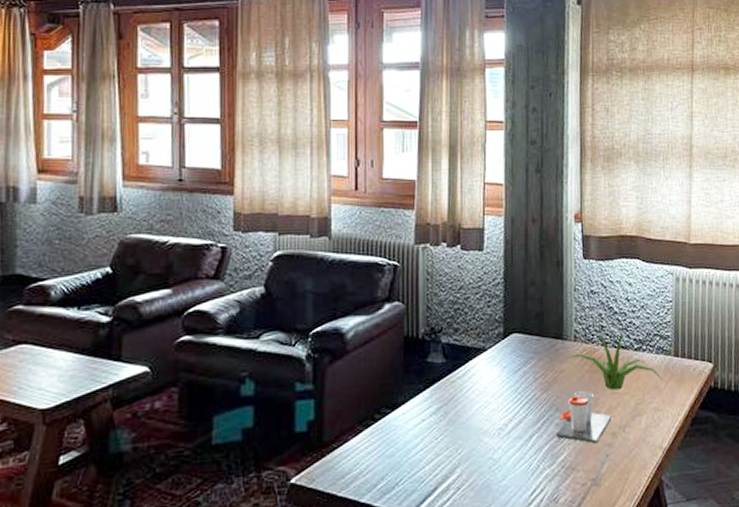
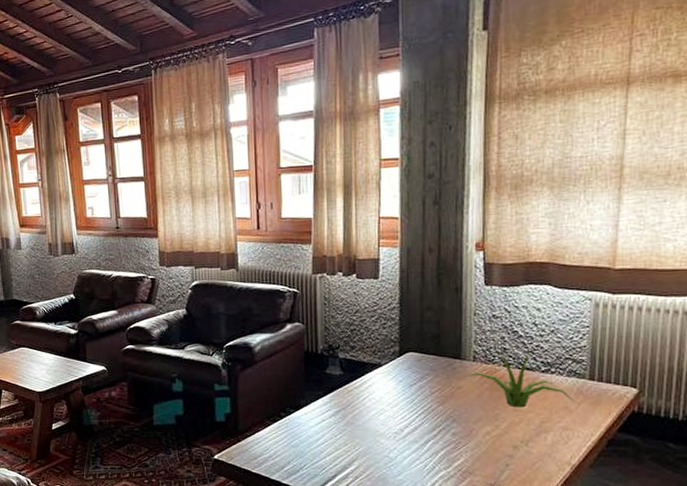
cup: present [555,391,613,444] -> none [452,406,514,454]

